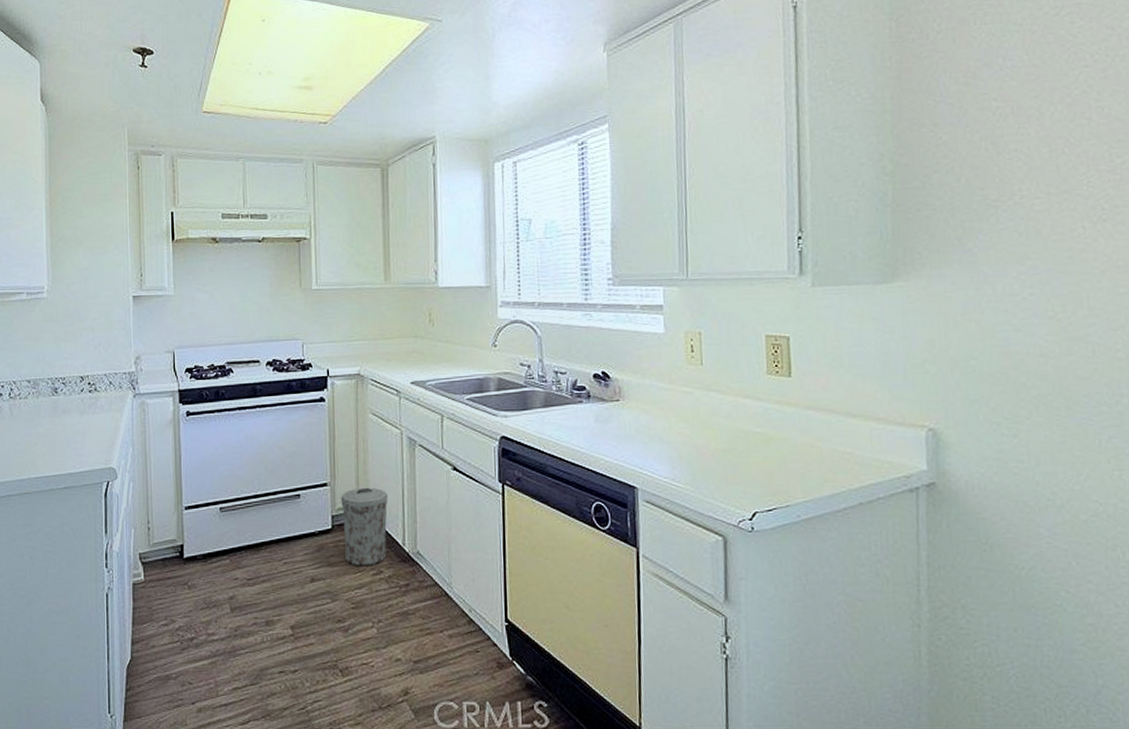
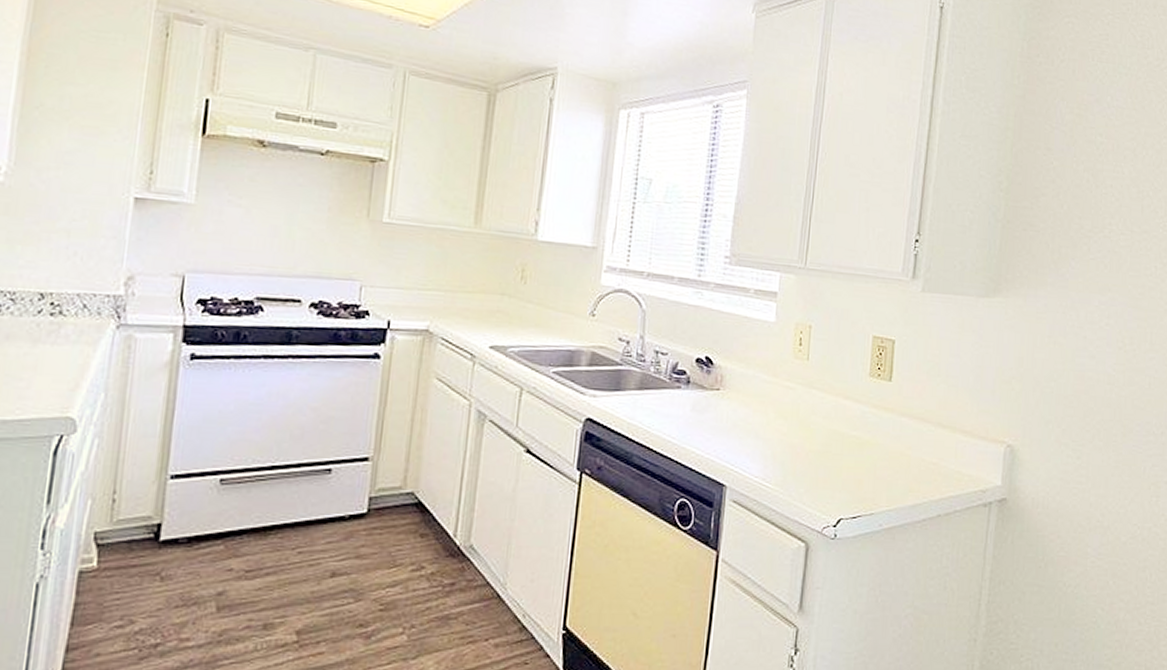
trash can: present [340,487,389,566] -> none [379,465,444,560]

